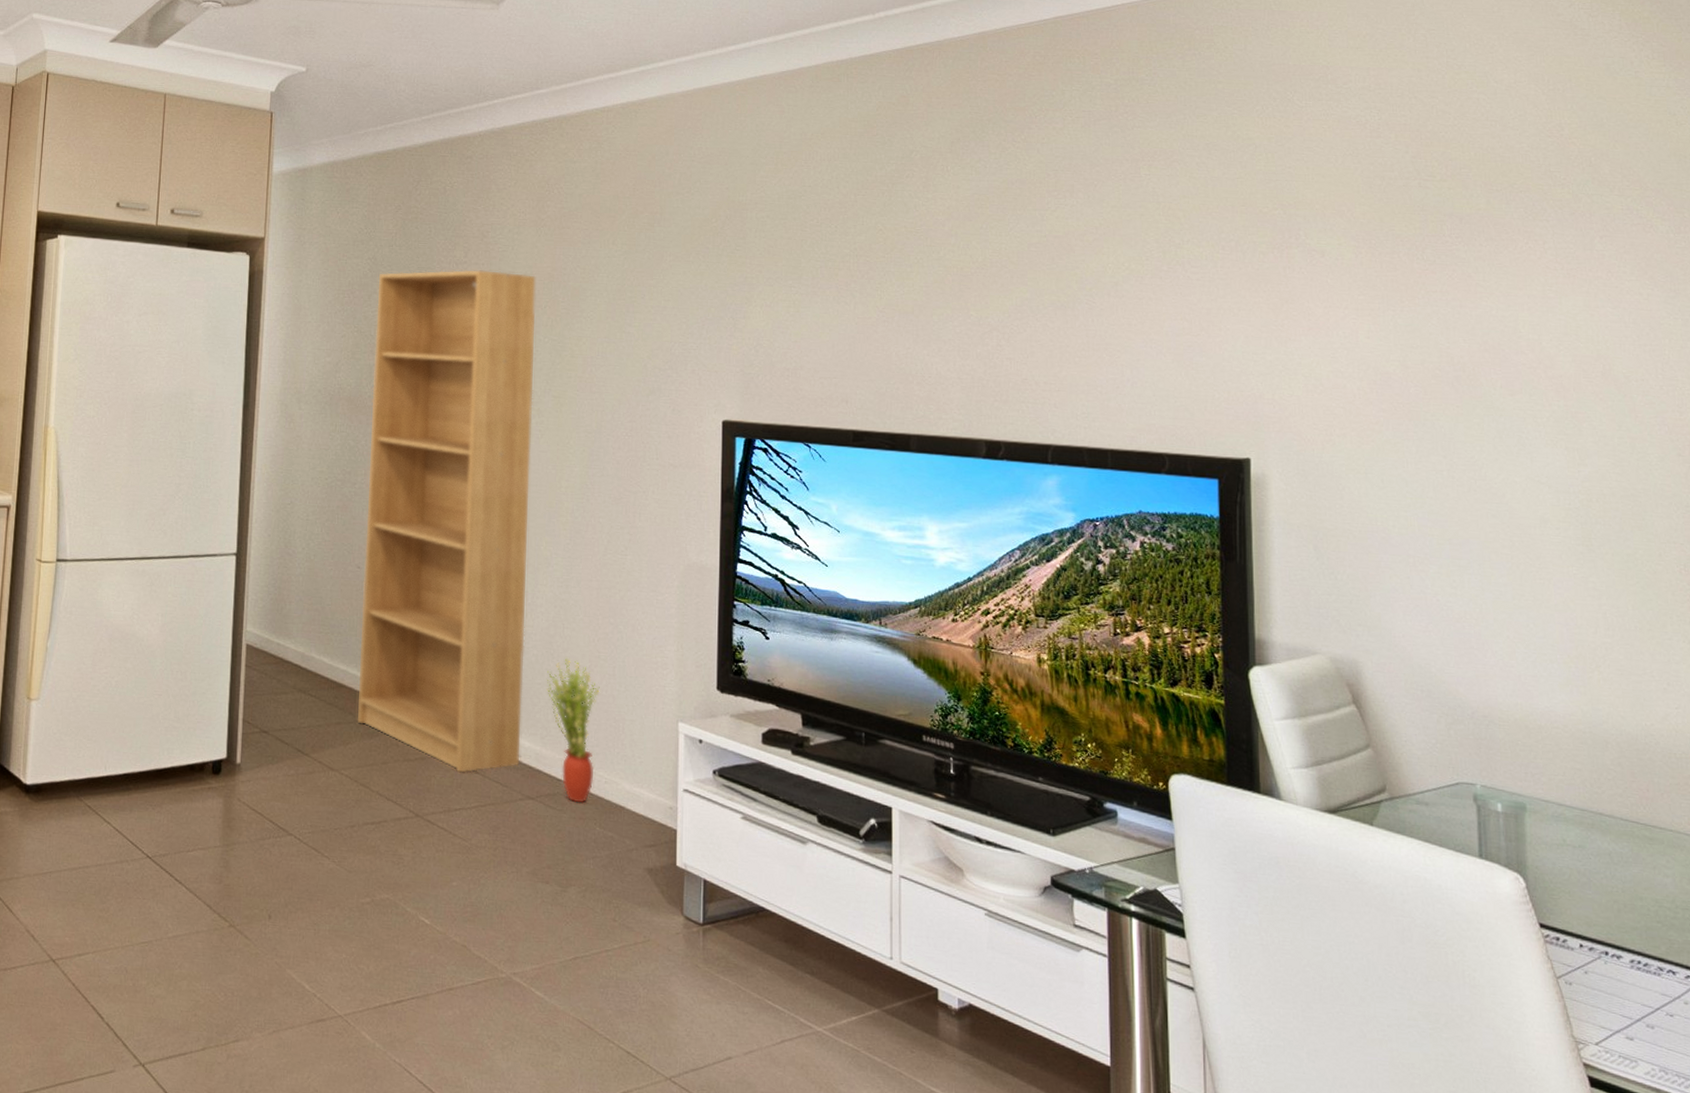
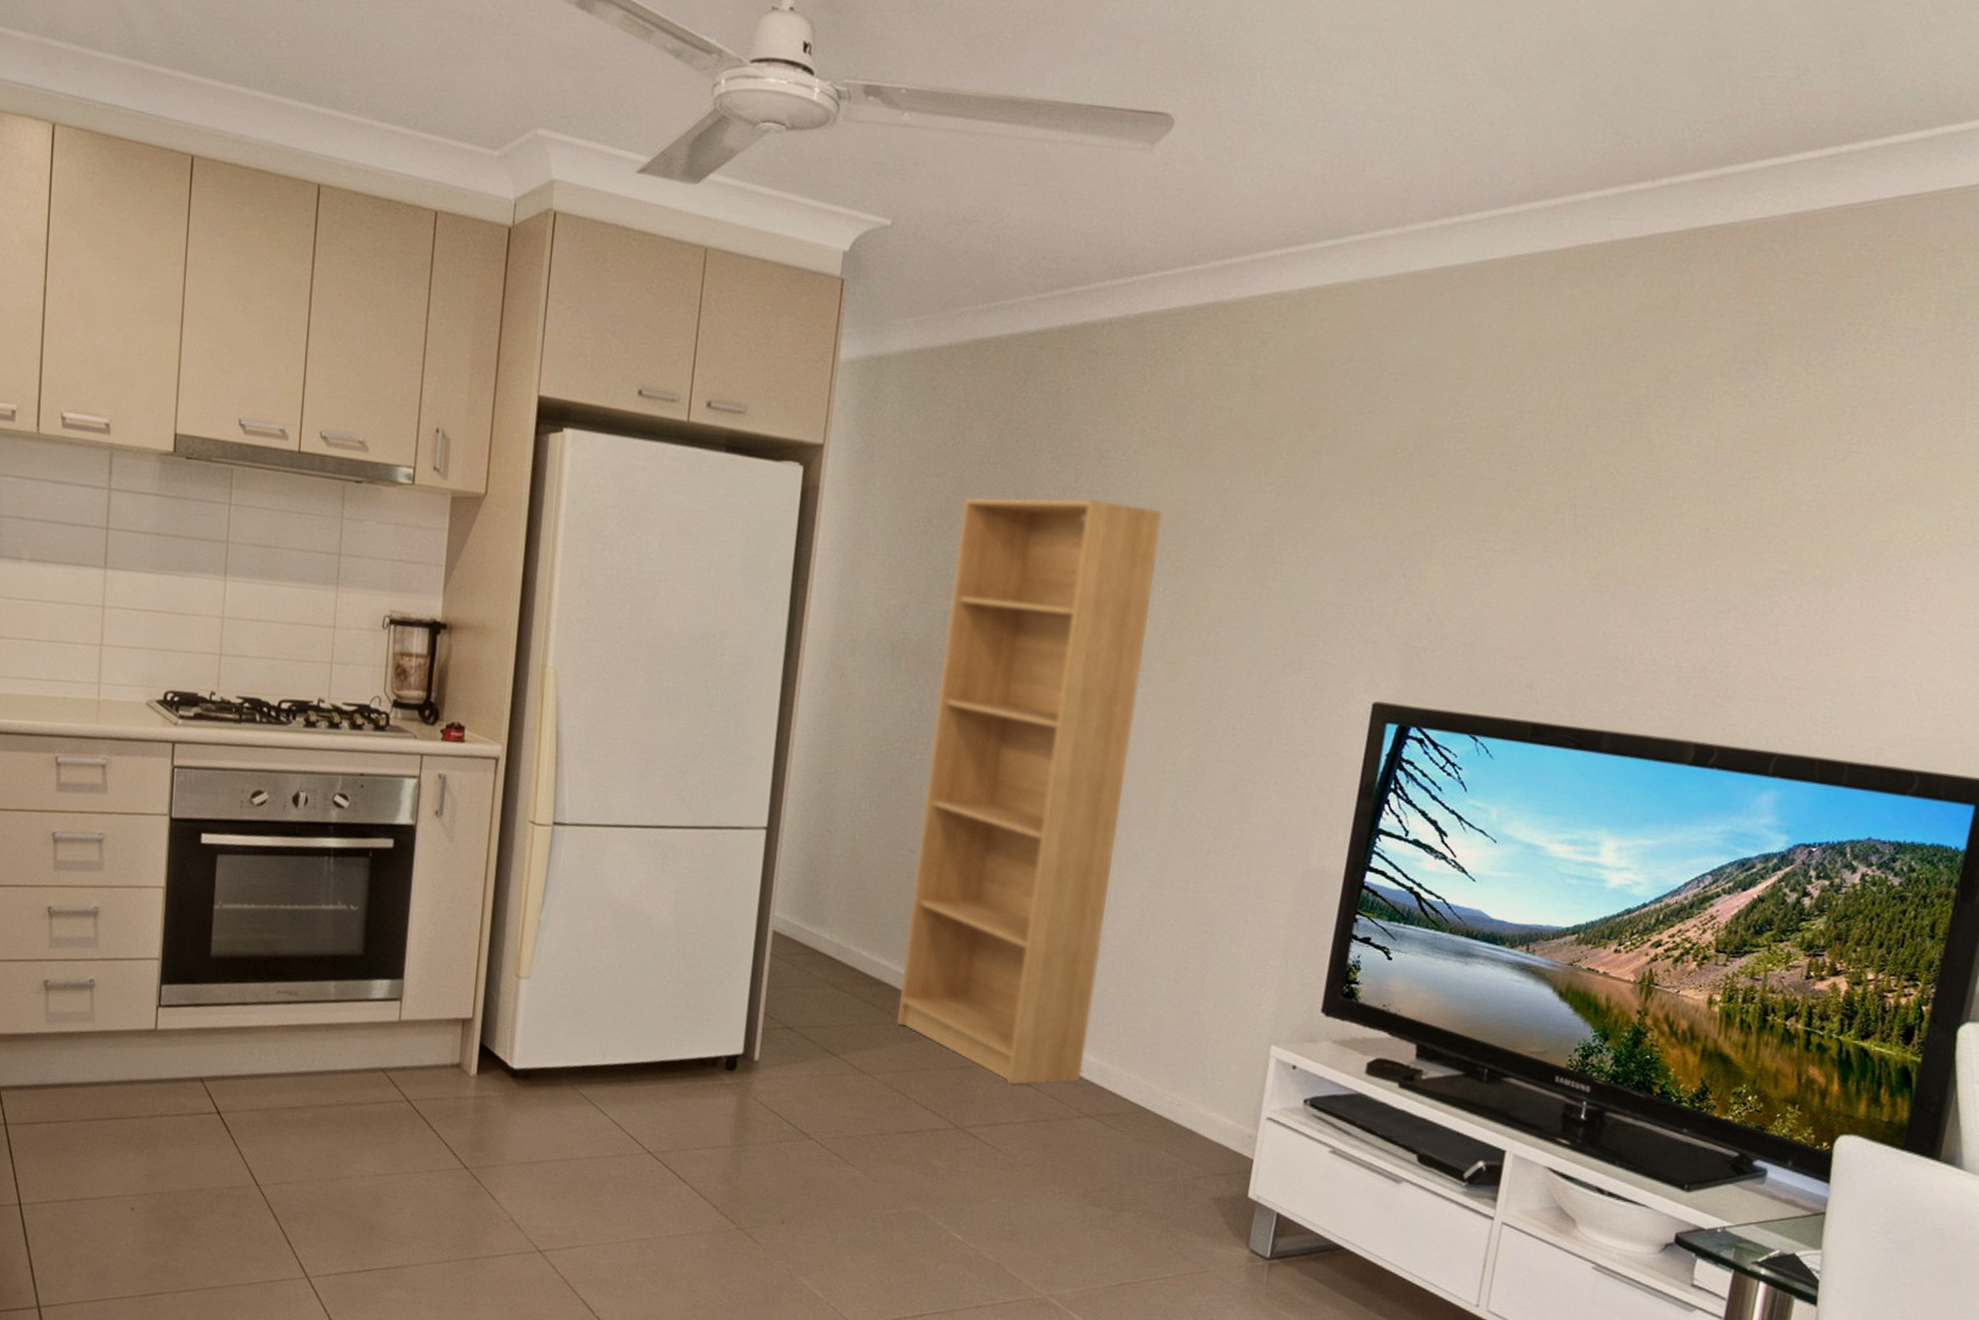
potted plant: present [547,657,600,804] -> none [1121,966,1184,1126]

